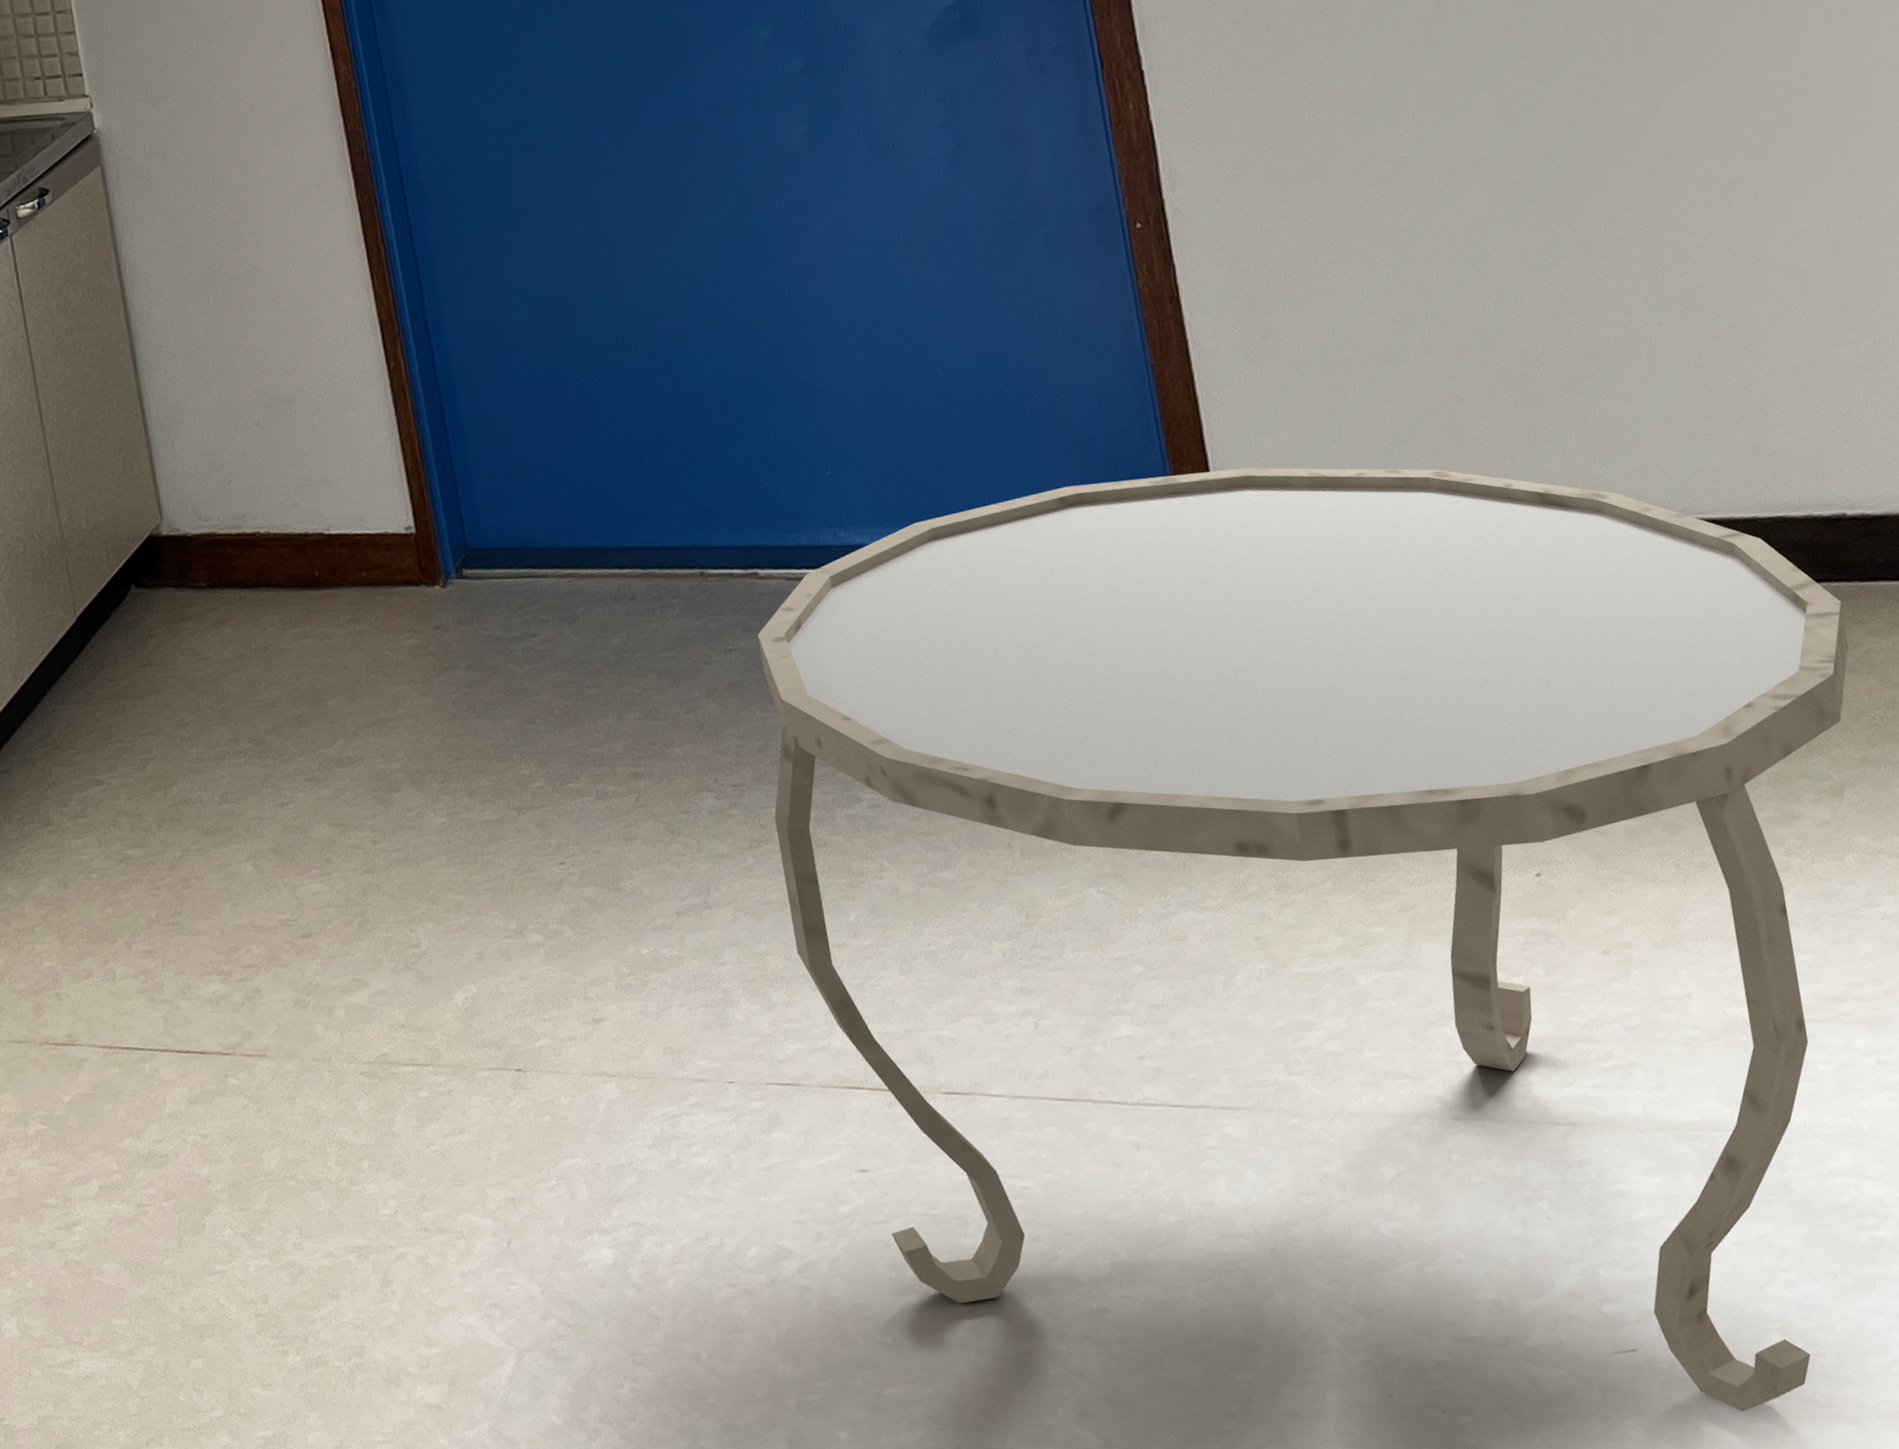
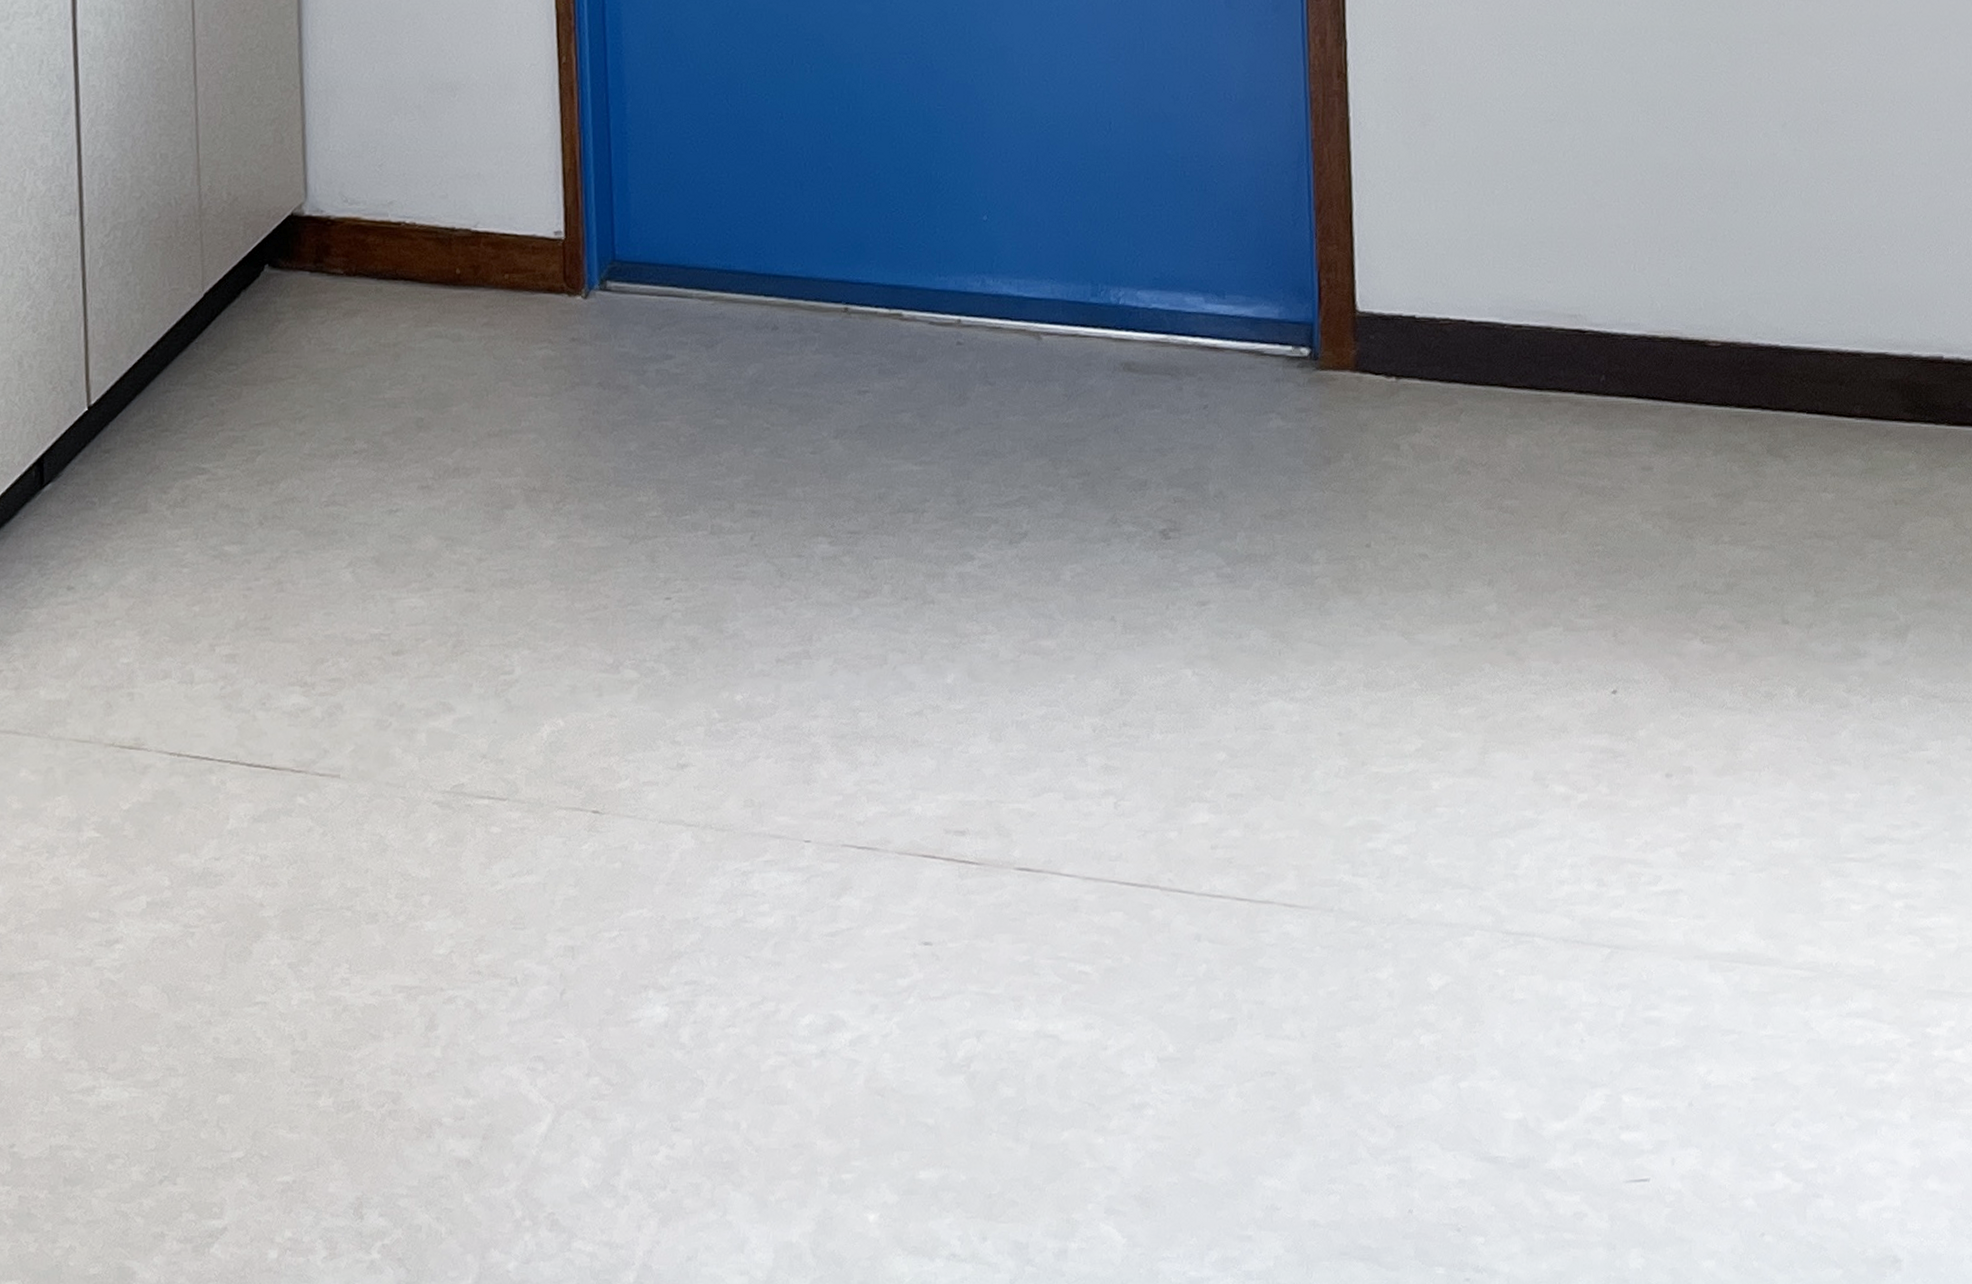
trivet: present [757,467,1849,1412] -> none [886,254,1929,1250]

